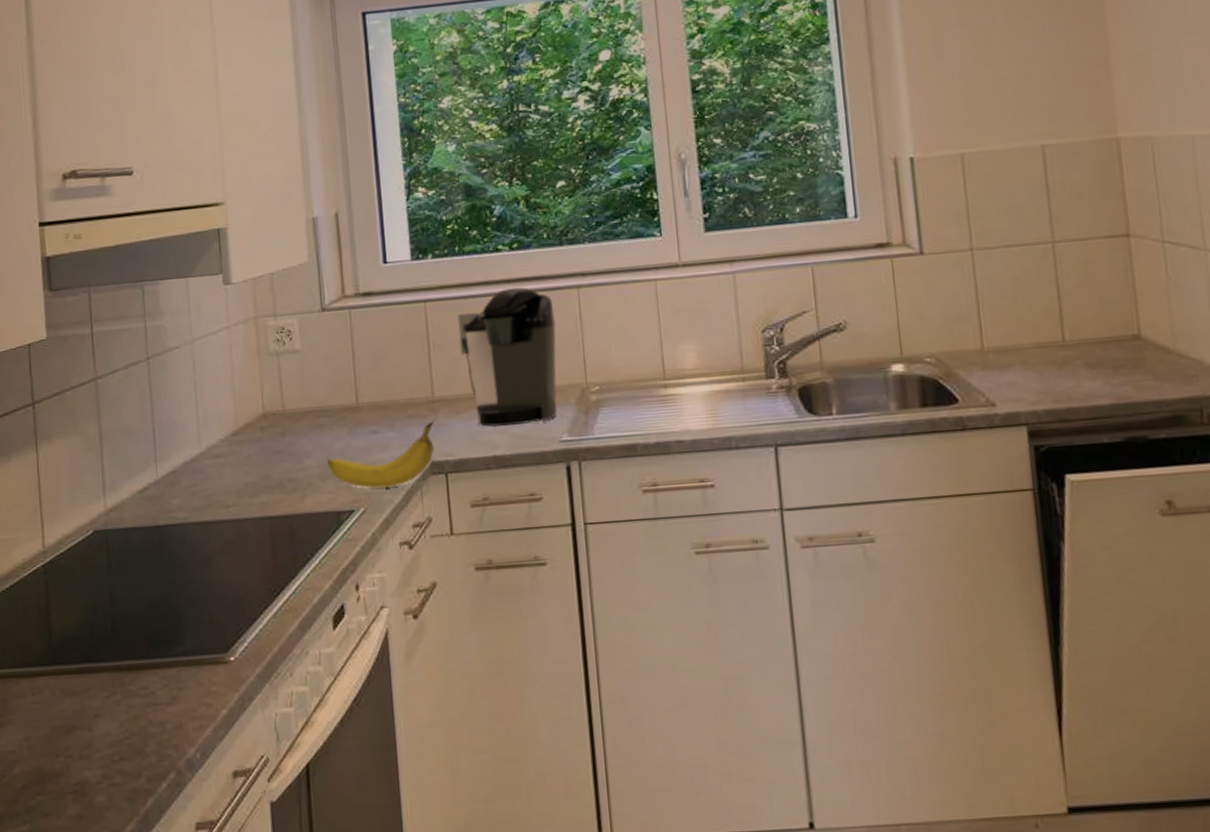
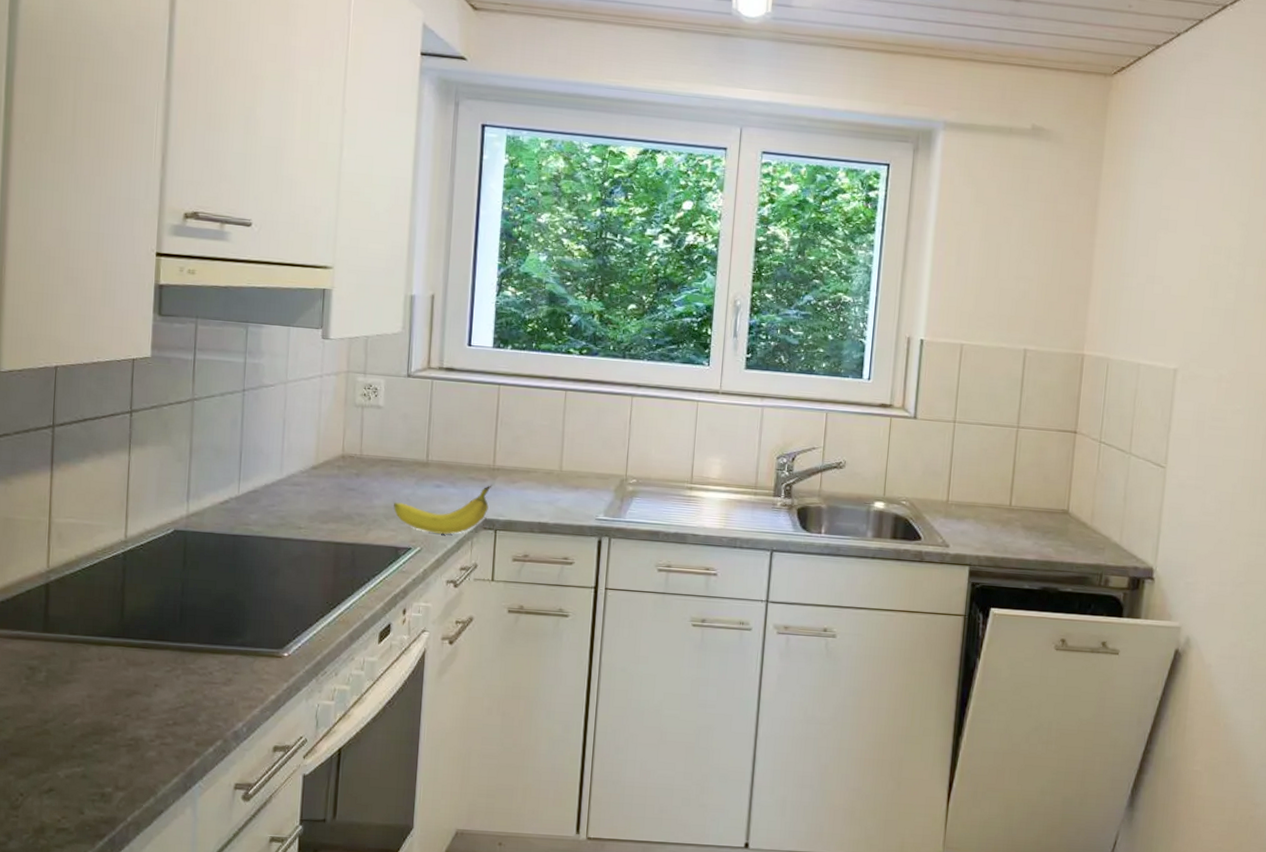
coffee maker: present [457,287,557,428] -> none [523,386,609,501]

